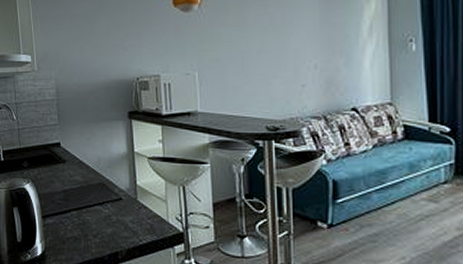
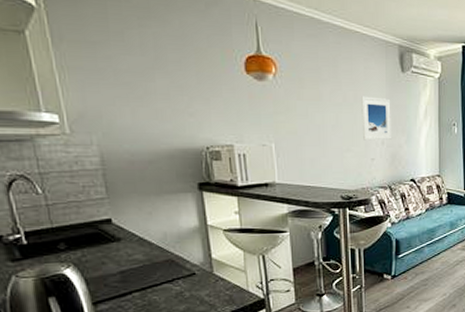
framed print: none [290,16,326,65] -> present [361,96,391,141]

